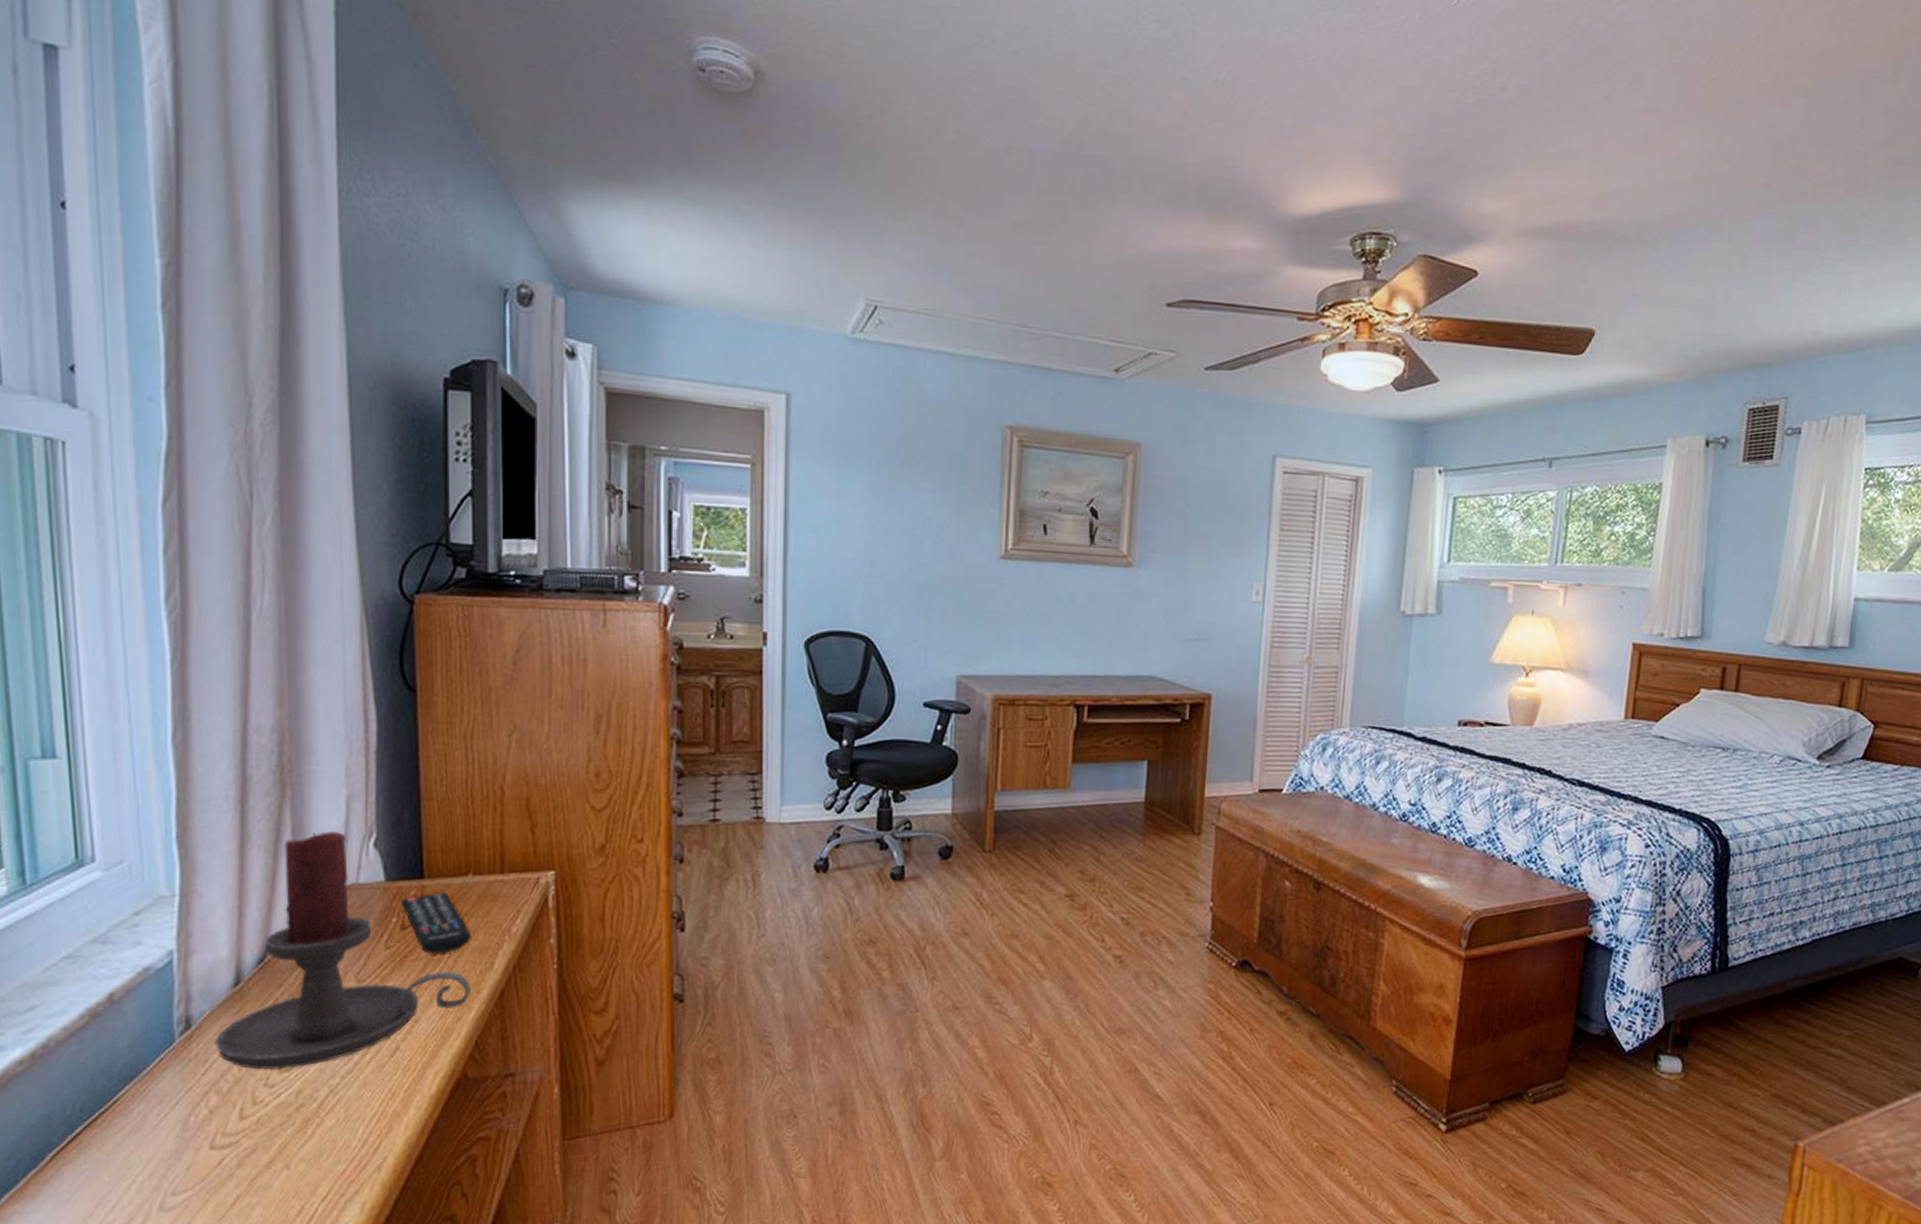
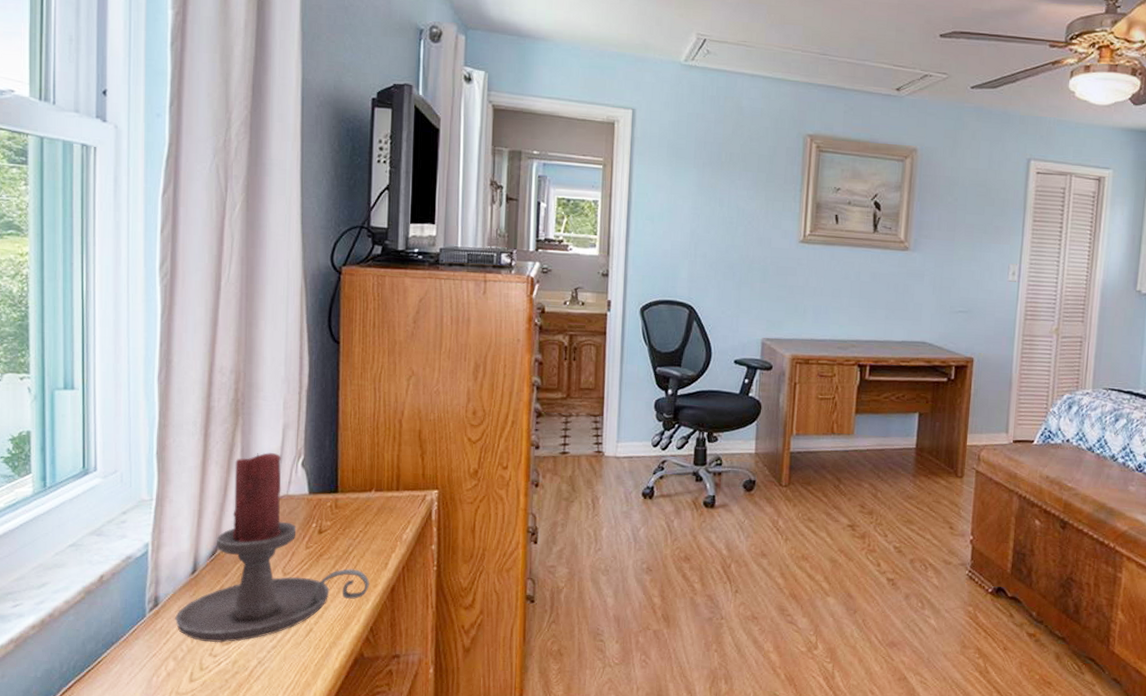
remote control: present [400,891,471,954] -> none [319,504,372,554]

